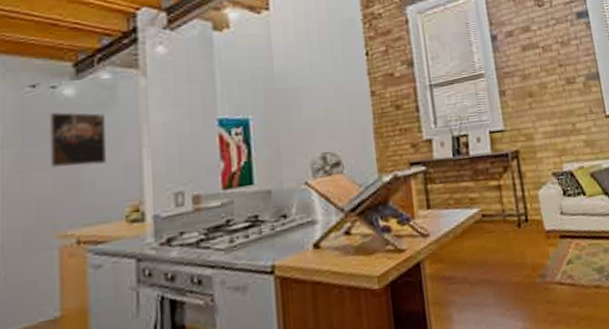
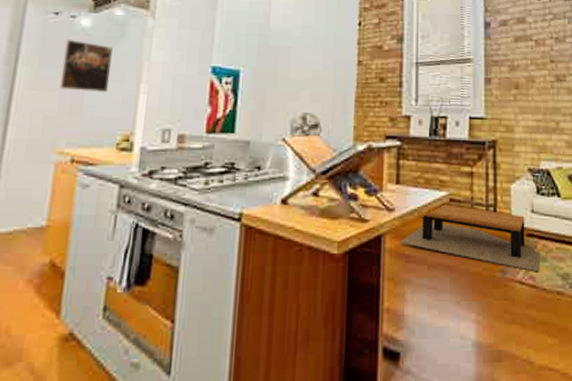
coffee table: none [439,218,576,272] -> present [400,204,540,273]

